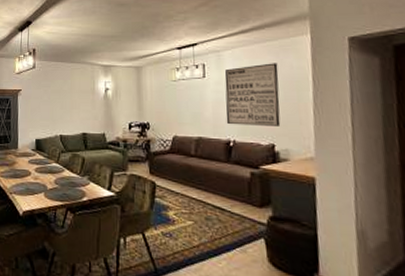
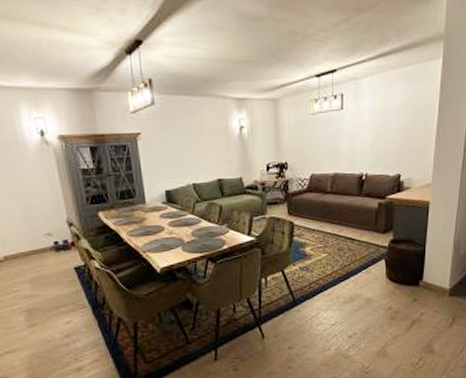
wall art: present [224,63,281,126] -> none [360,91,411,159]

